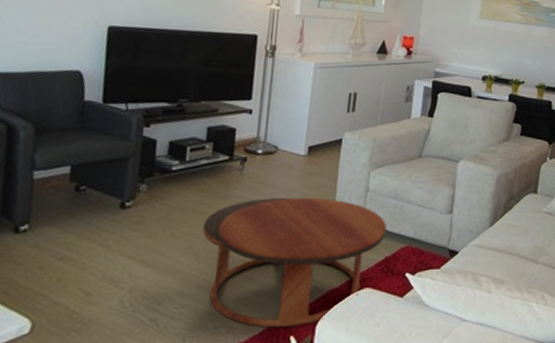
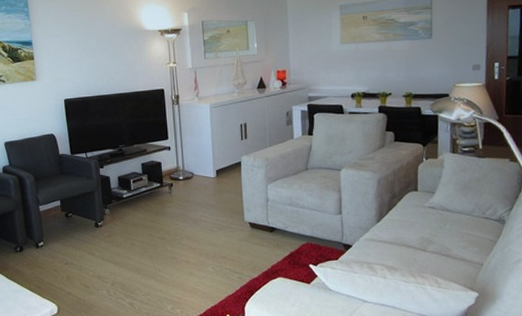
coffee table: present [202,197,387,328] -> none [152,210,289,309]

